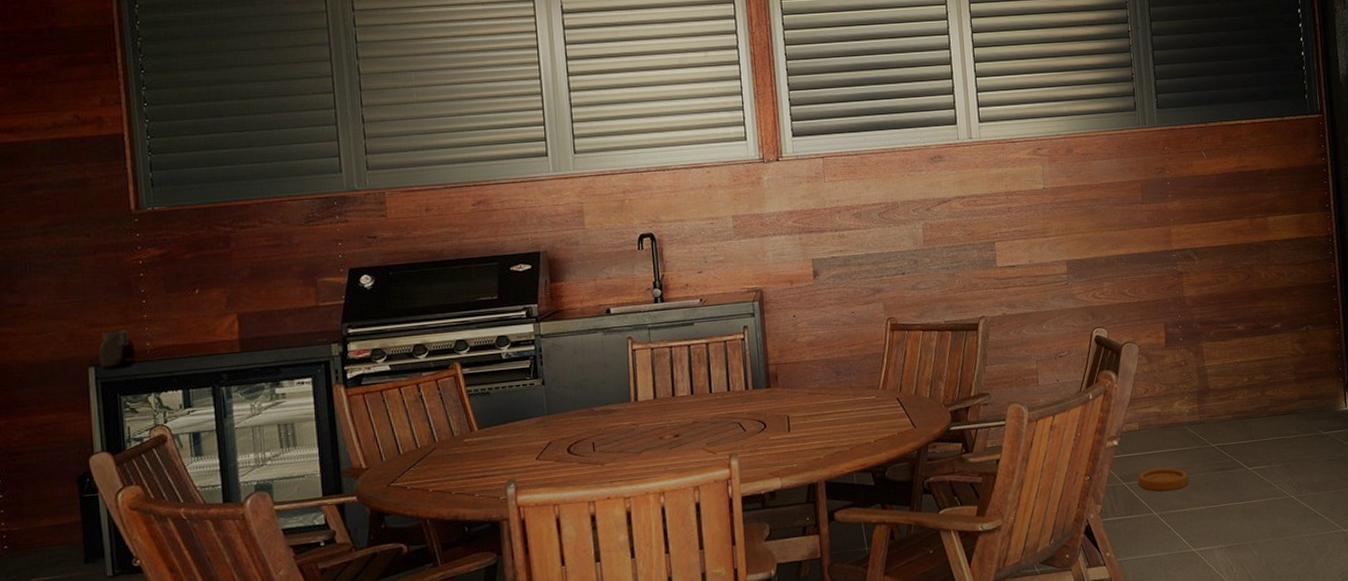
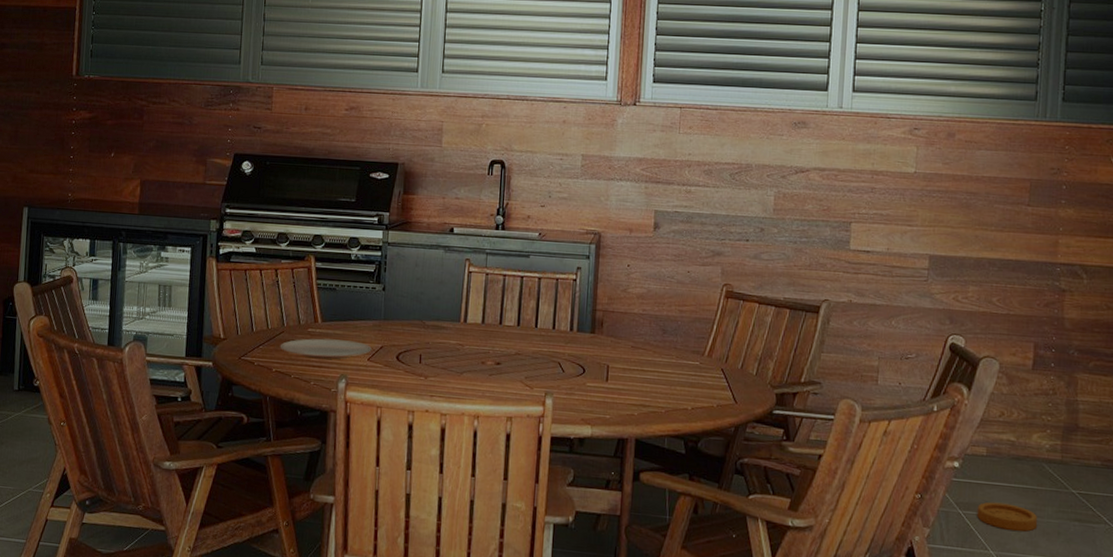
jar: present [99,329,137,371] -> none [32,178,60,213]
plate: none [434,442,539,470] -> present [280,338,372,360]

